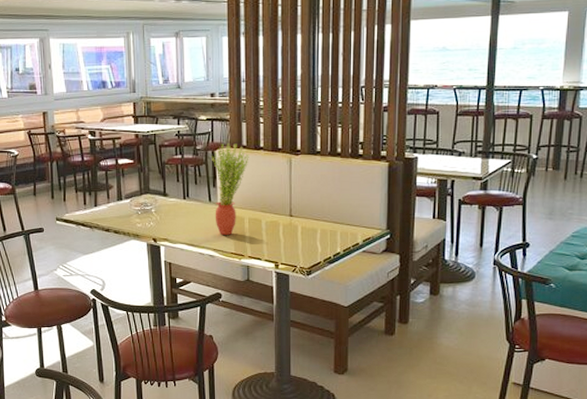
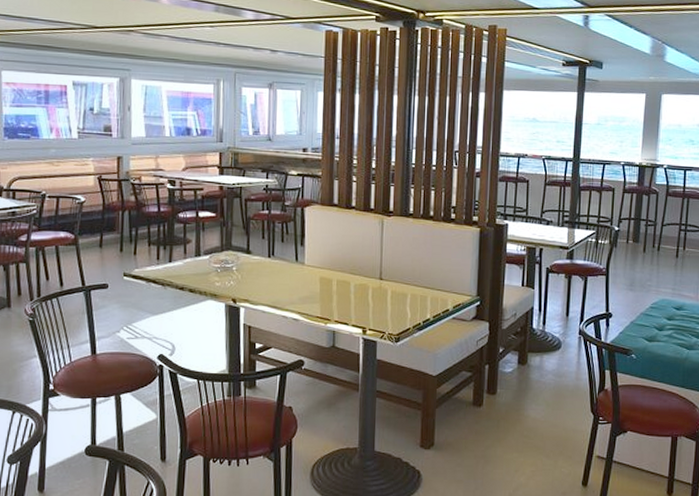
potted plant: present [212,143,249,235] -> none [301,201,340,297]

